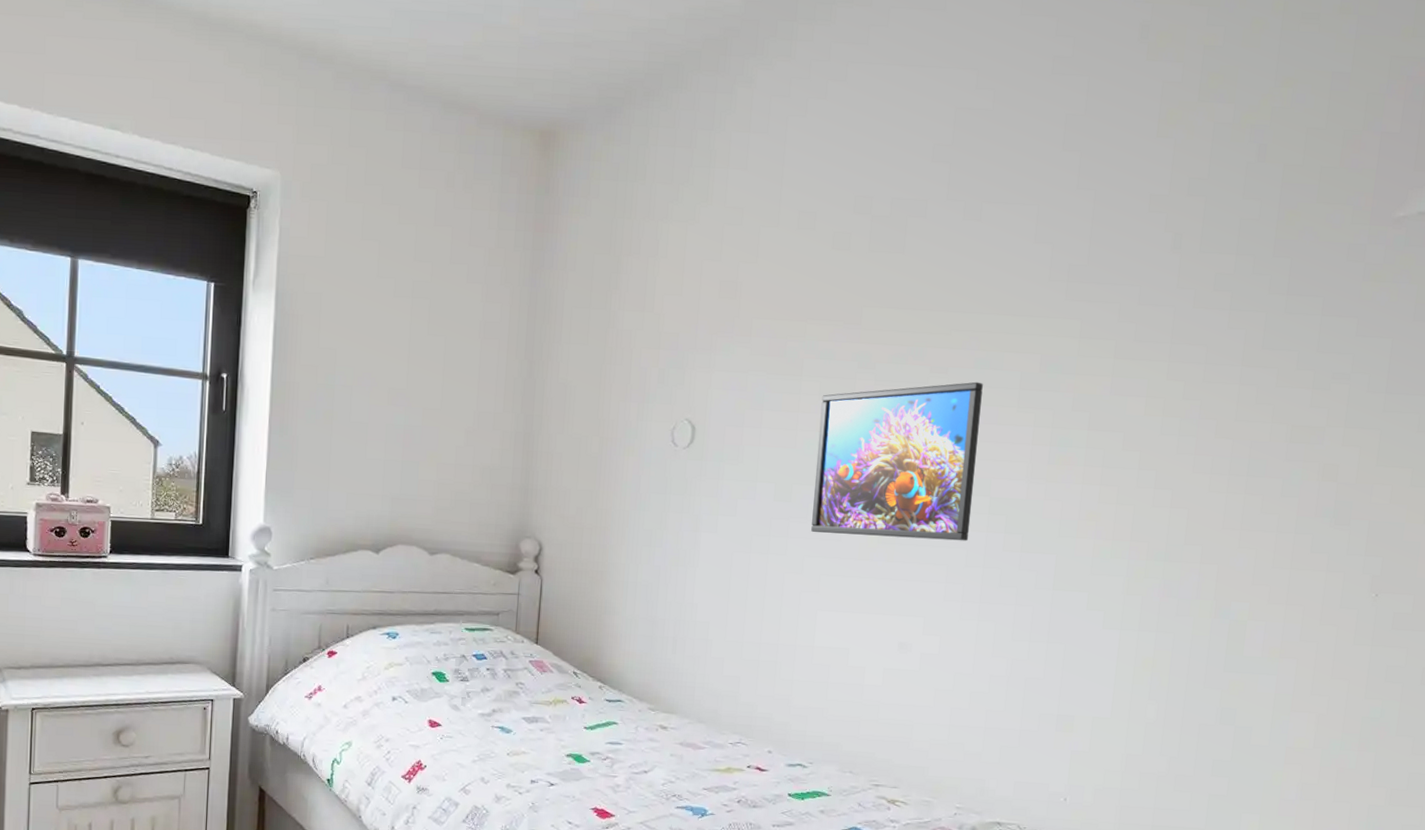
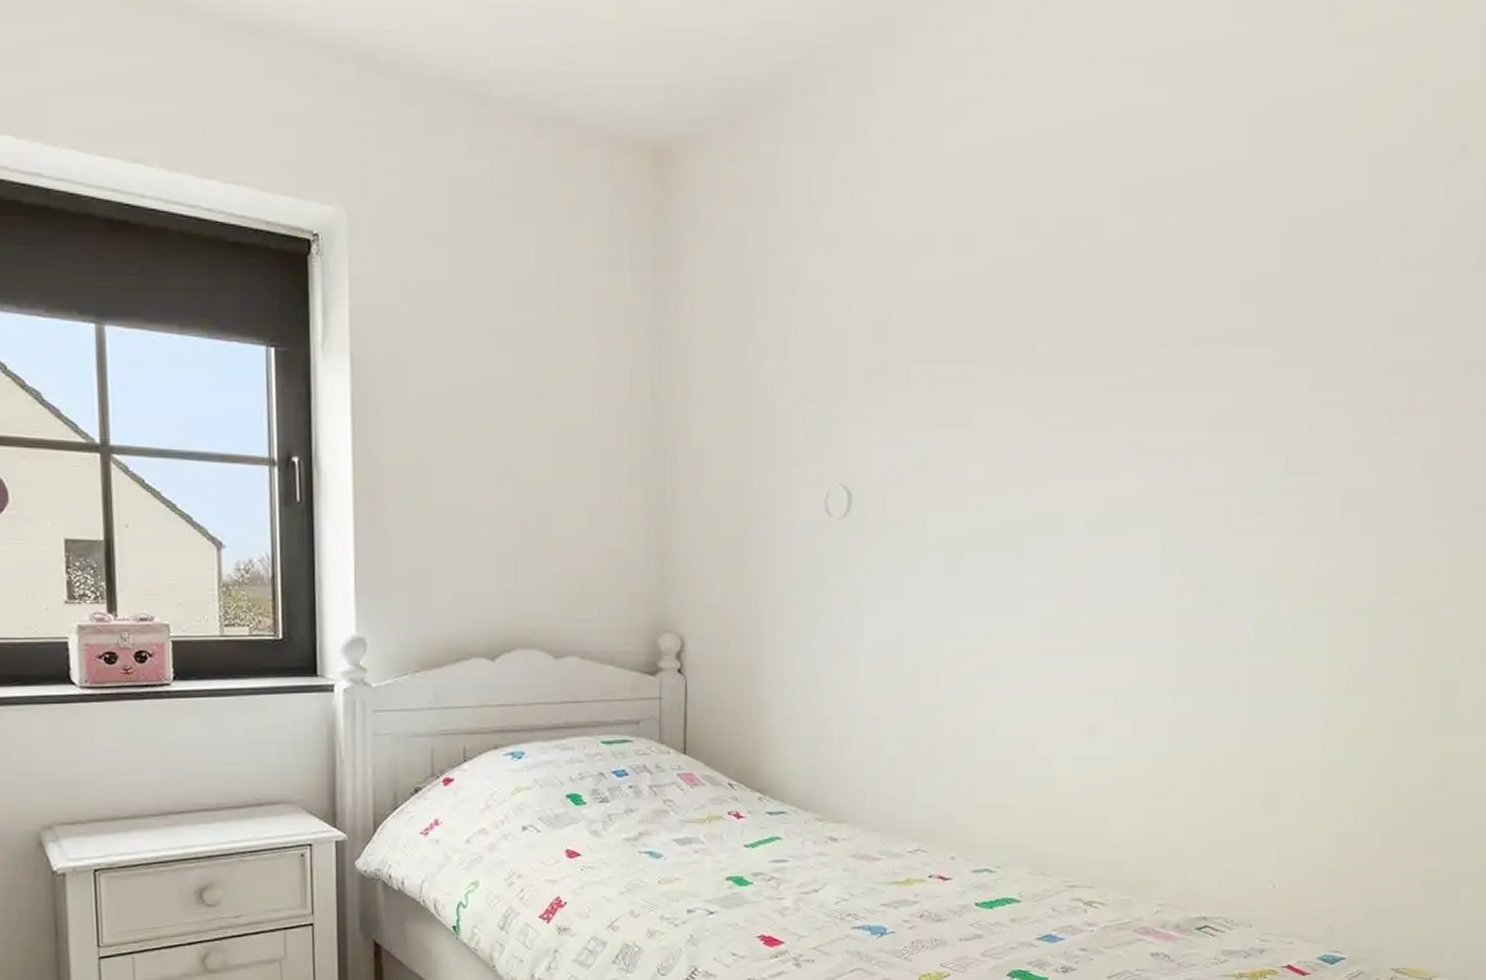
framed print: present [811,381,983,541] -> none [987,425,1170,607]

